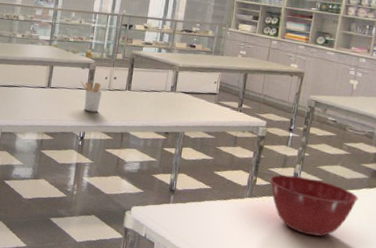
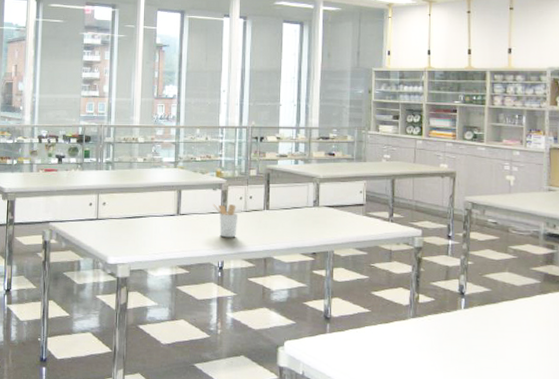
mixing bowl: present [270,175,359,237] -> none [433,288,533,354]

